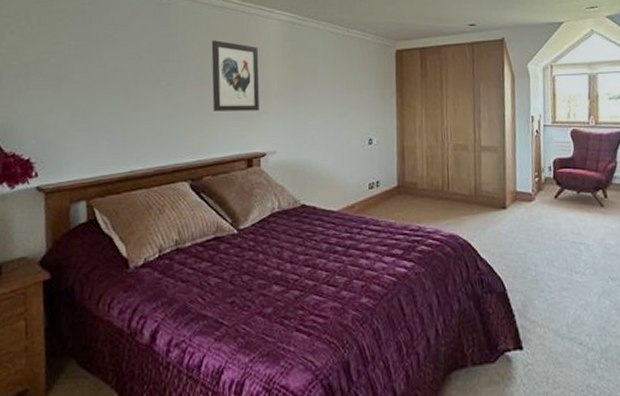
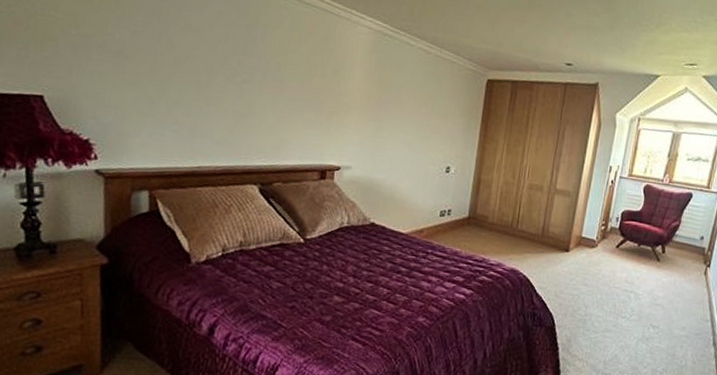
wall art: present [211,40,260,111] -> none [289,39,344,123]

